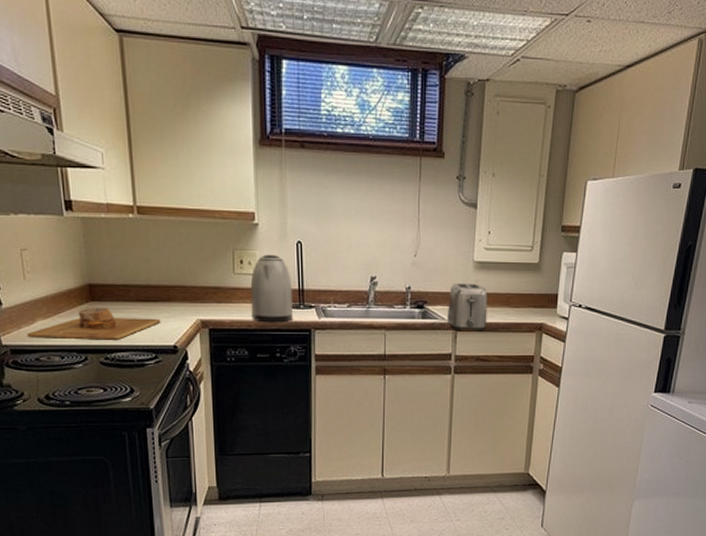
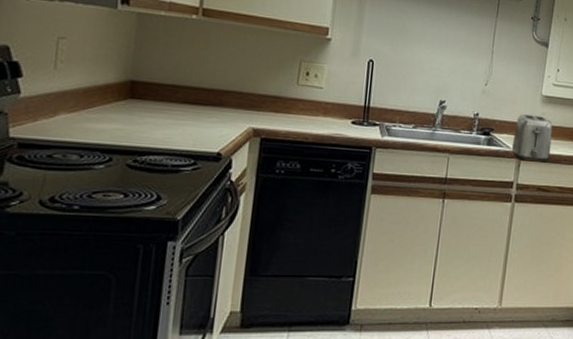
cutting board: present [26,307,161,340] -> none [42,104,208,142]
kettle: present [250,255,293,323] -> none [309,69,359,138]

